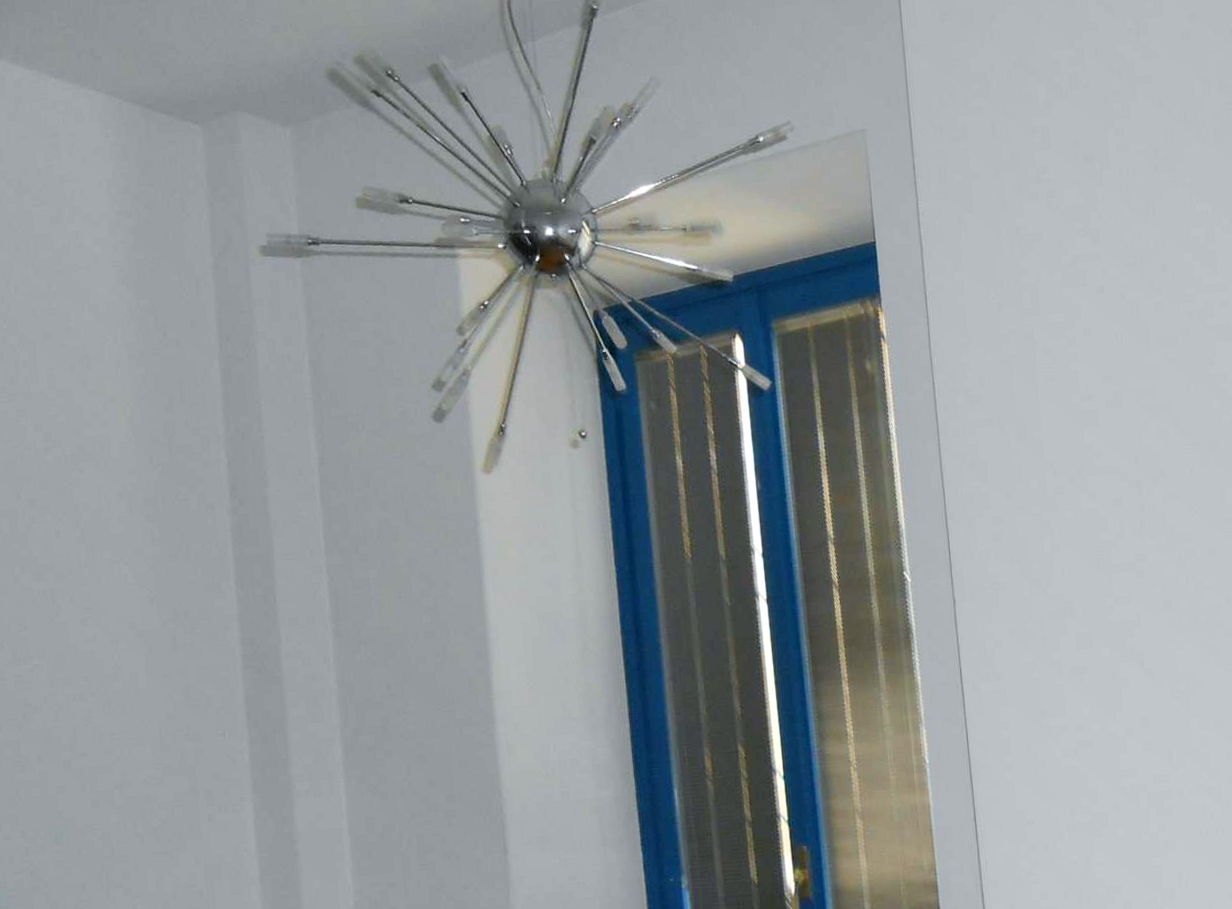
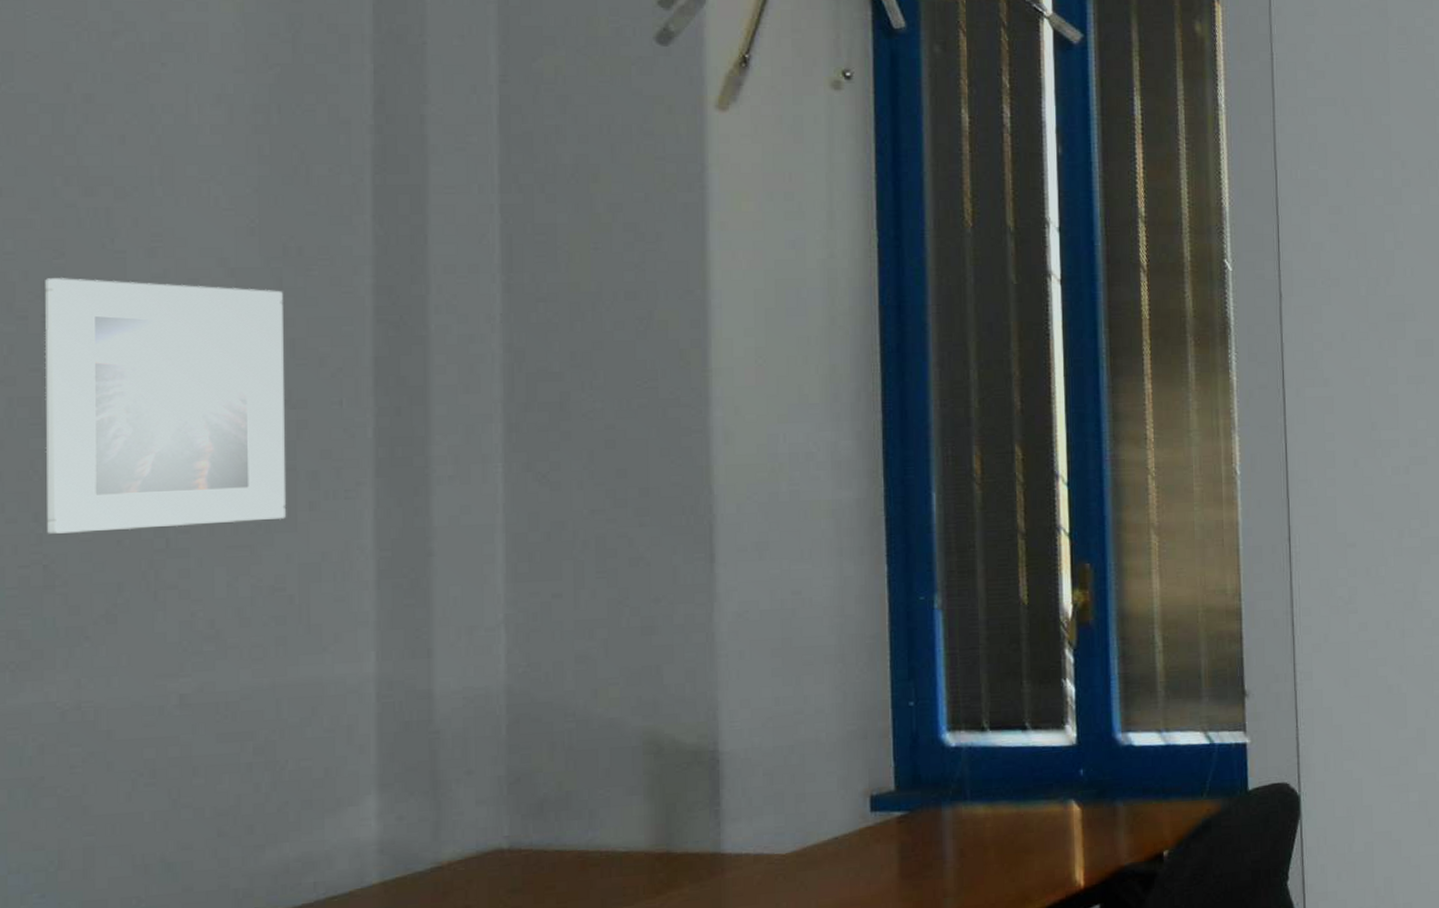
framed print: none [15,646,193,847] -> present [44,278,287,534]

